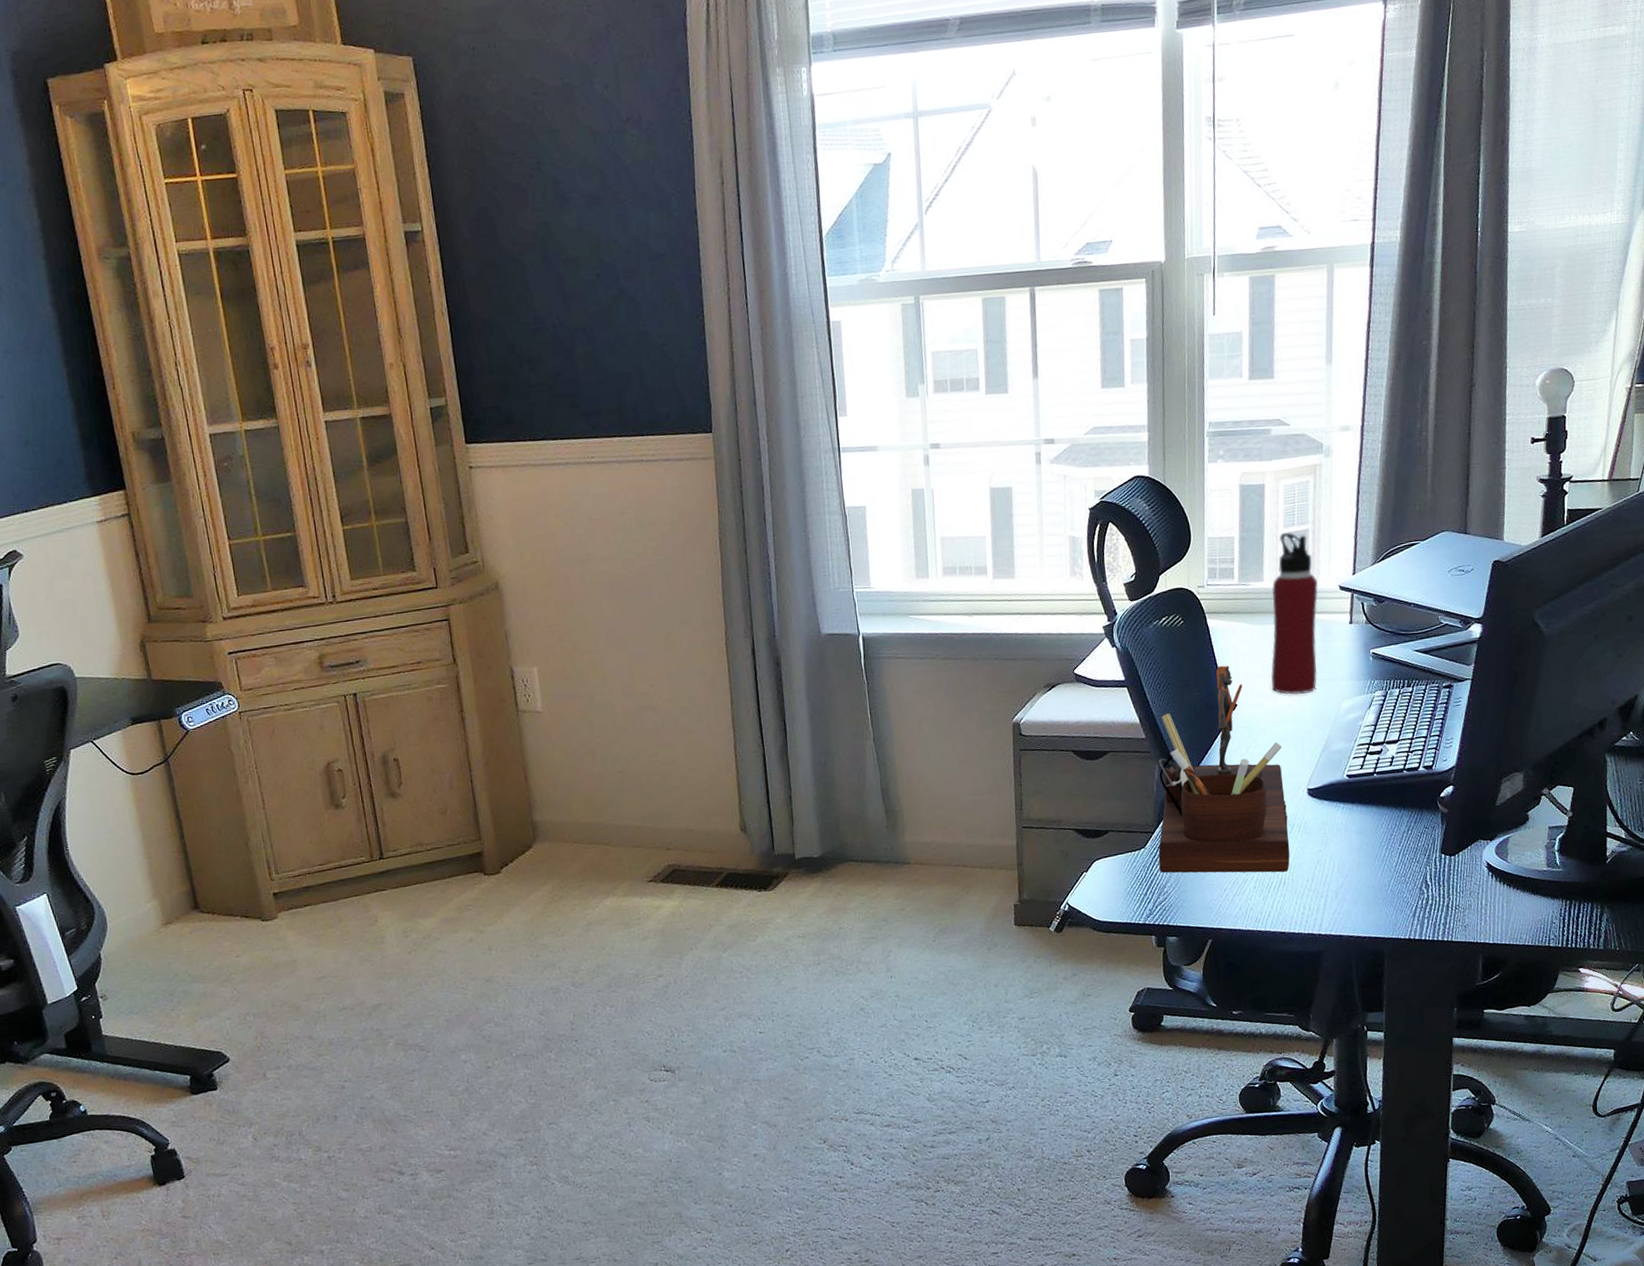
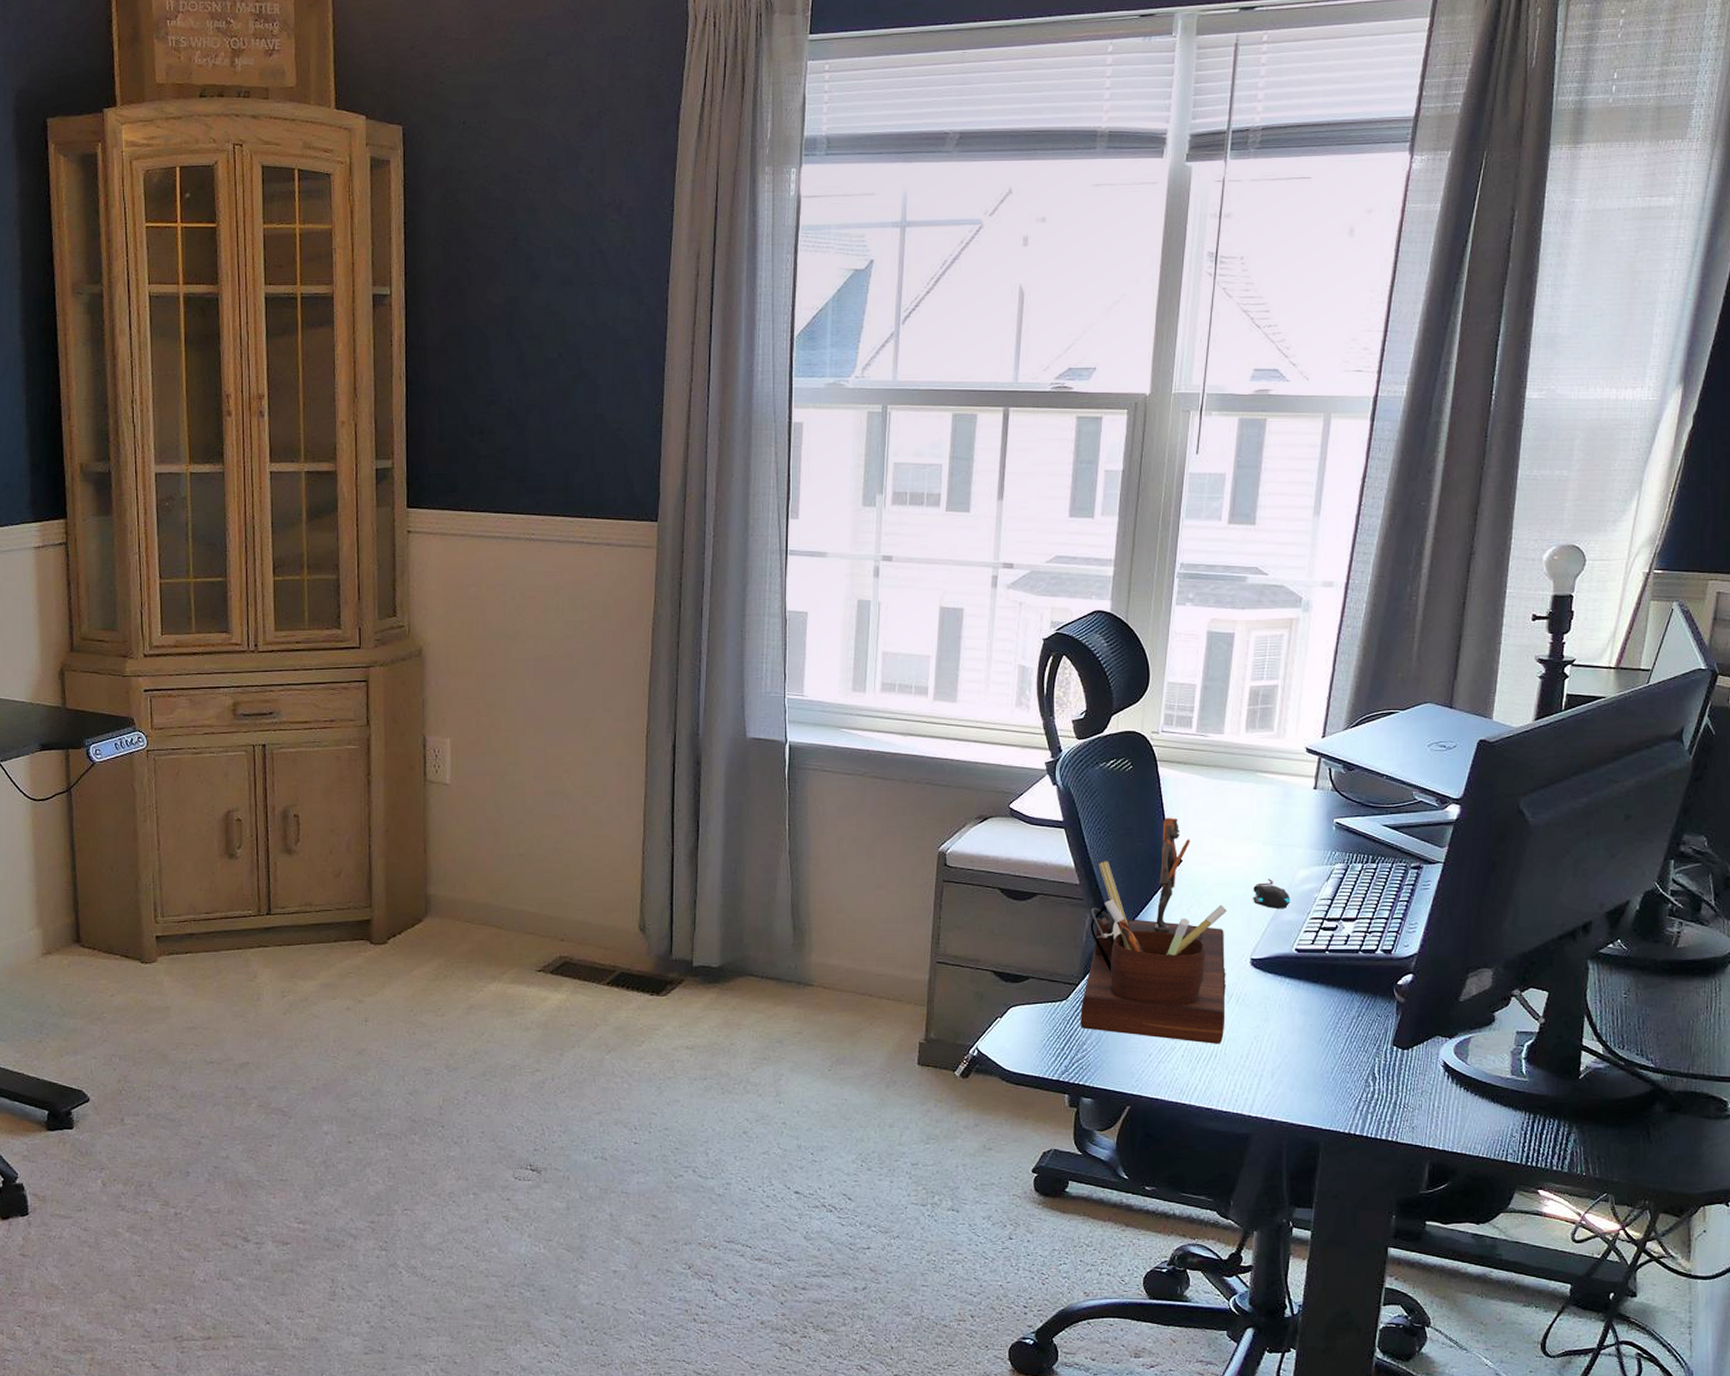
water bottle: present [1271,532,1318,695] -> none [1221,685,1283,858]
mouse: none [1303,713,1338,740] -> present [1253,879,1290,908]

